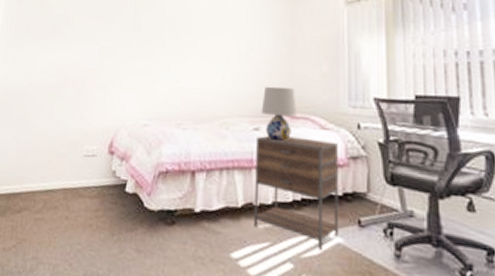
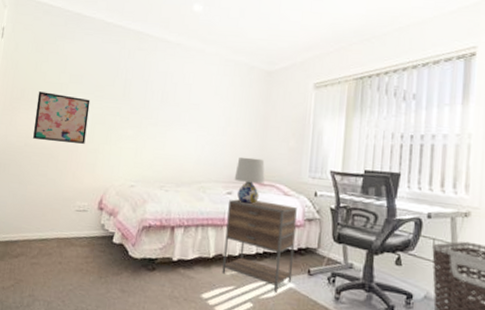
wall art: none [38,26,98,80] -> present [33,91,90,144]

